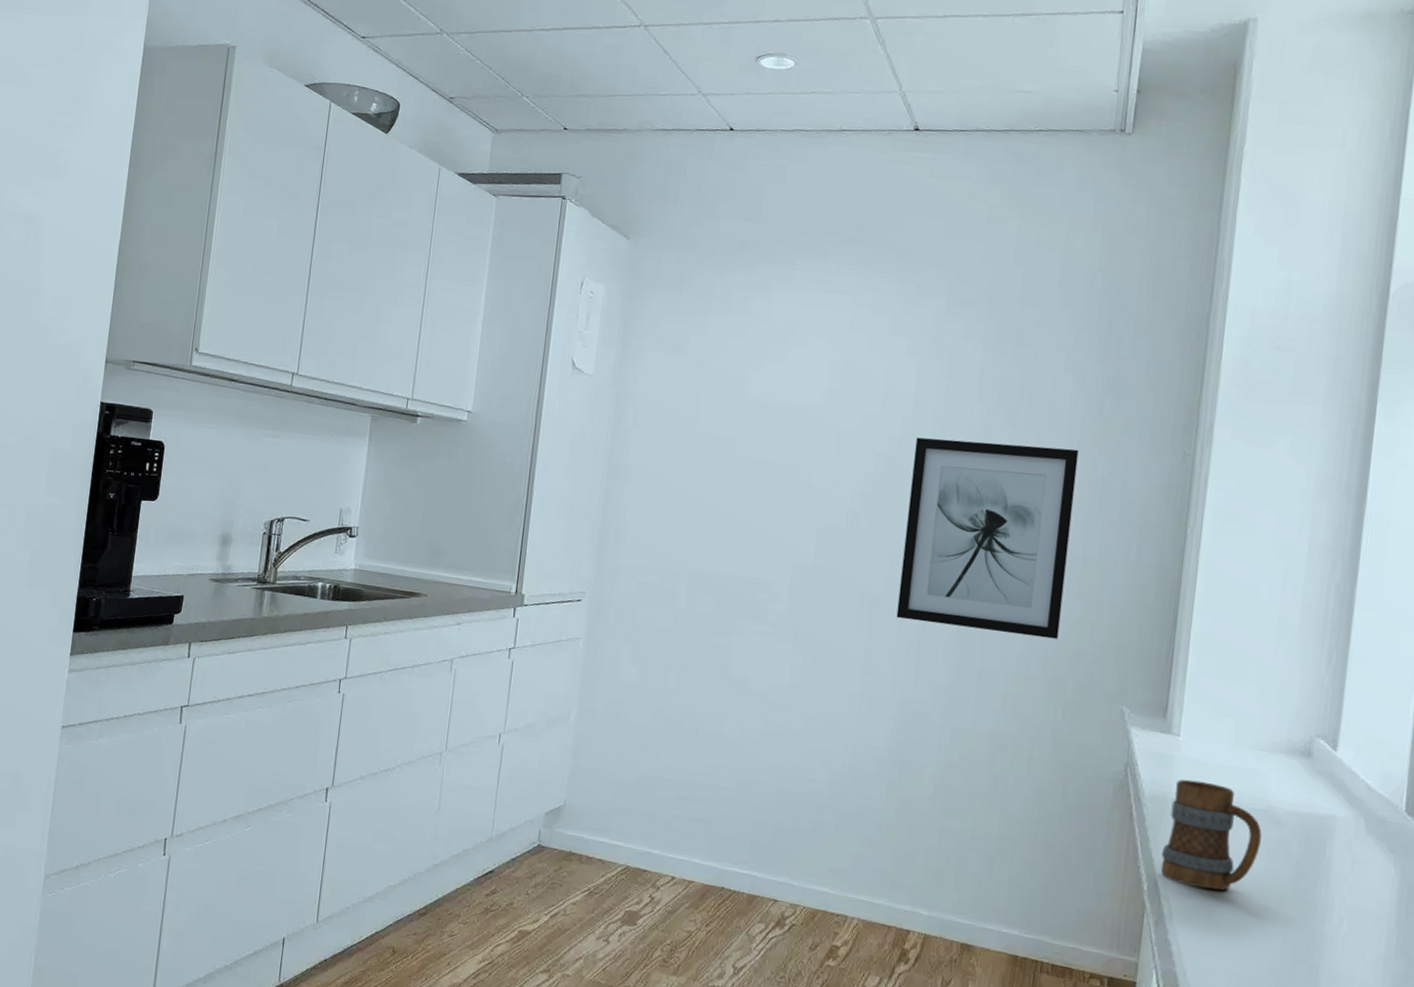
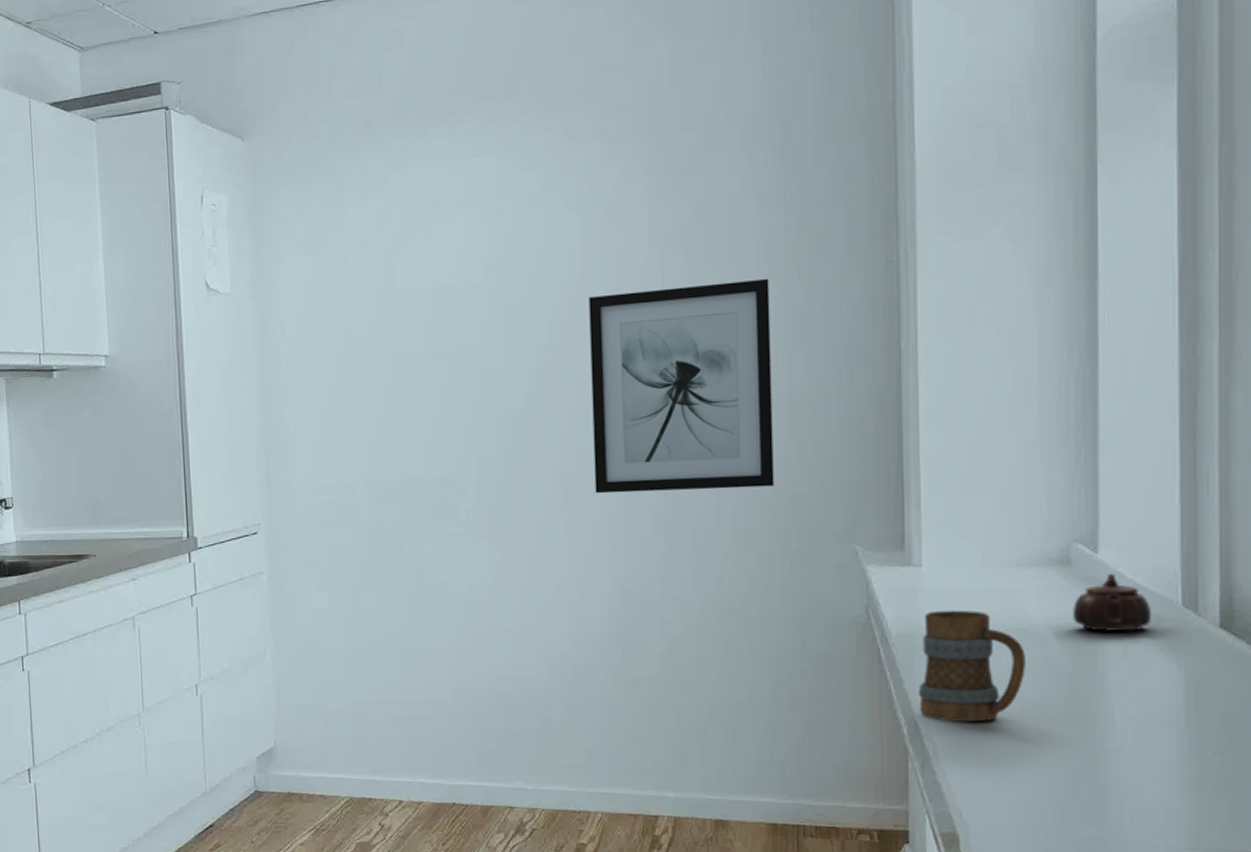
teapot: none [1308,771,1378,830] -> present [1073,573,1152,633]

